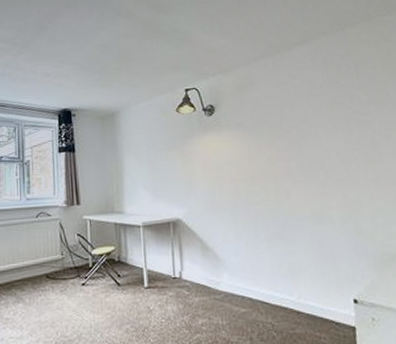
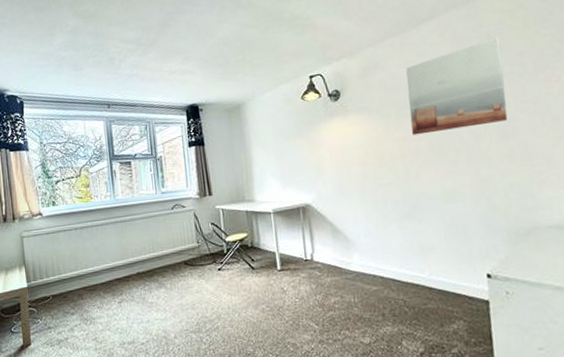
wall art: none [278,65,374,155] -> present [406,37,508,136]

